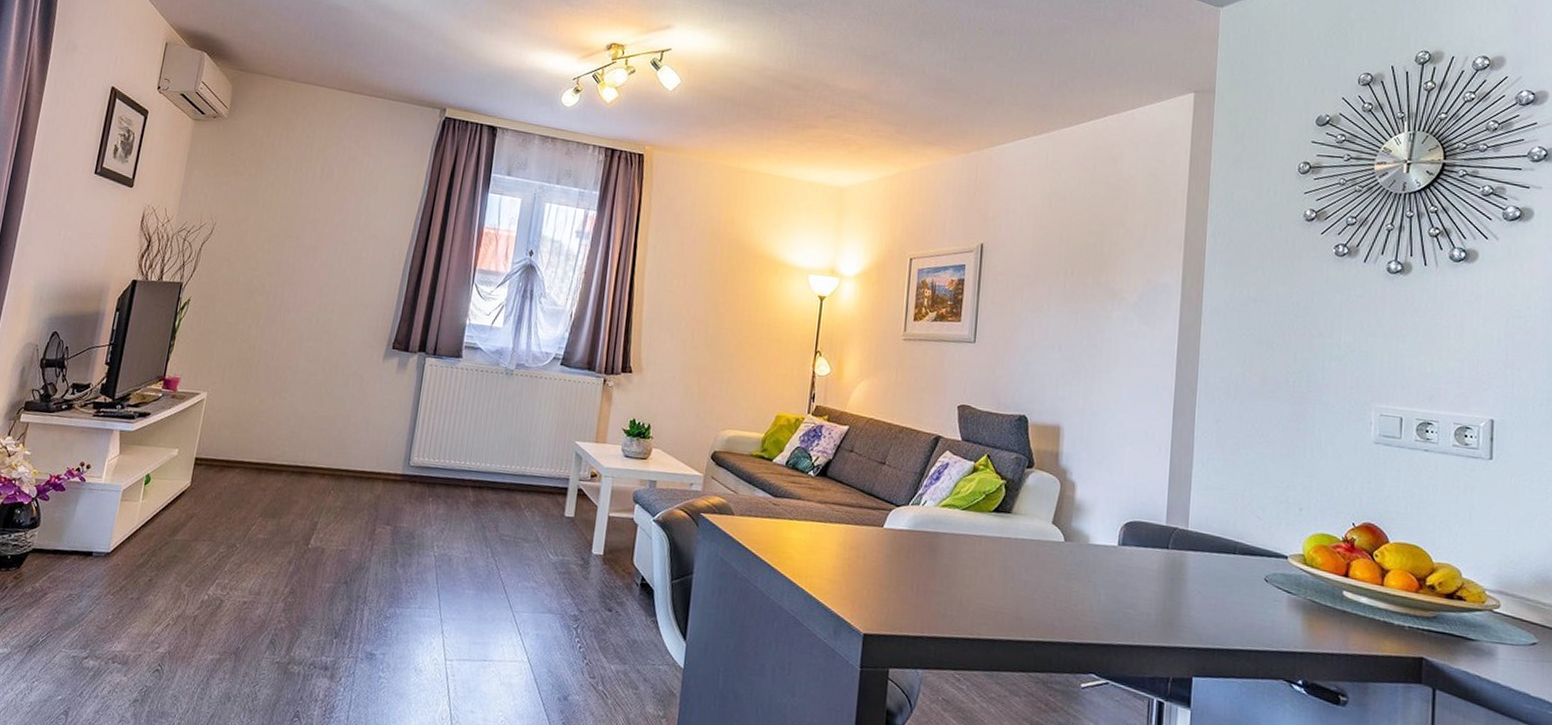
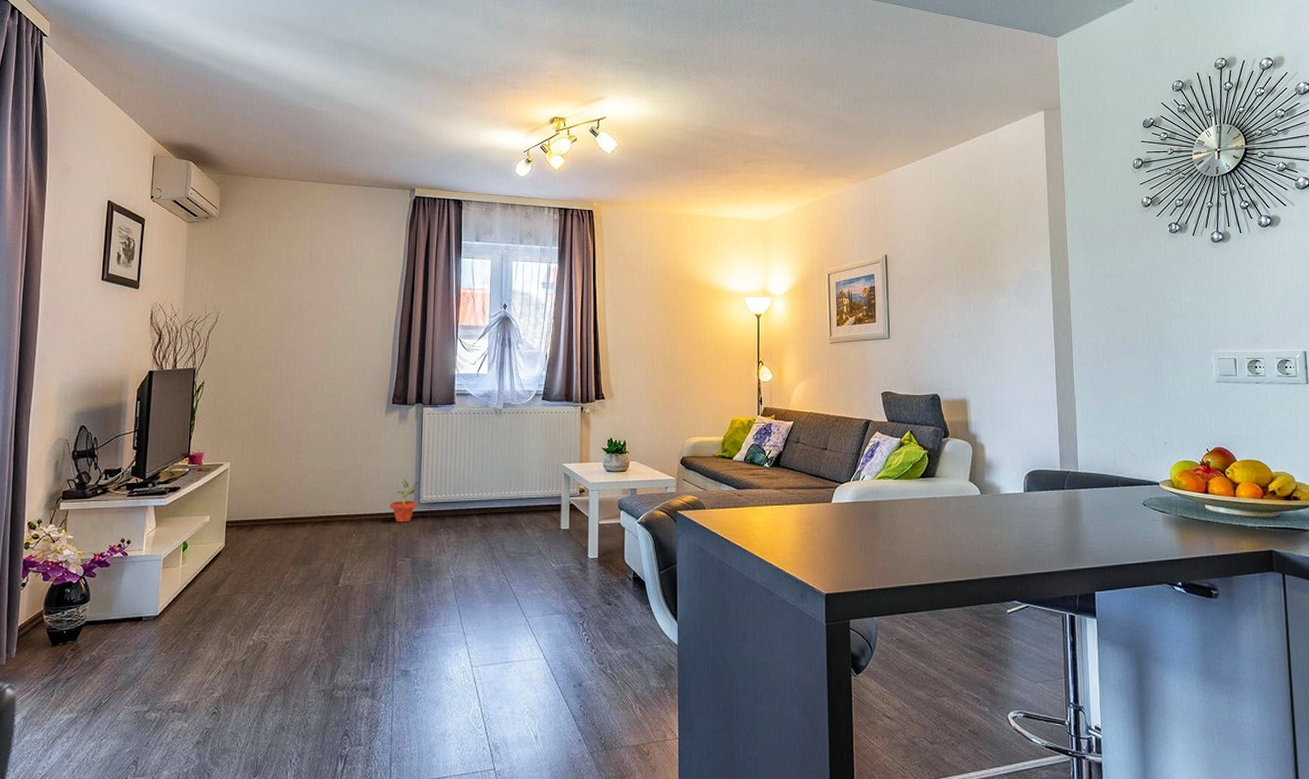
potted plant: none [375,436,411,485] -> present [390,479,419,523]

